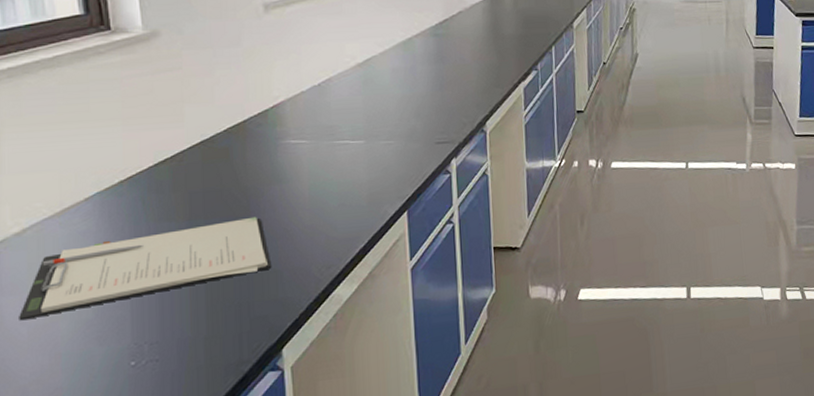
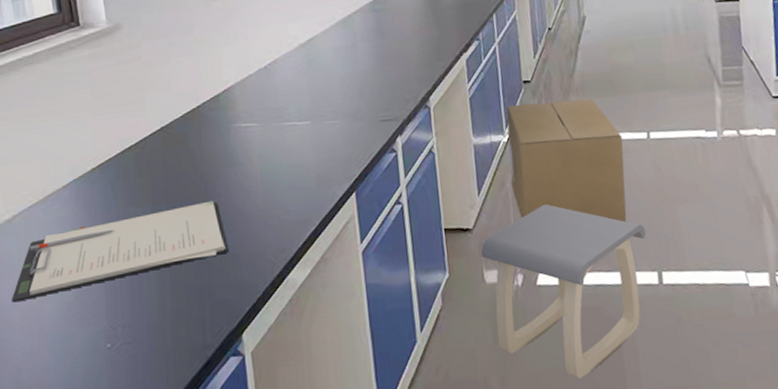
stool: none [527,225,679,384] -> present [480,203,647,379]
box: none [559,130,664,243] -> present [506,98,627,222]

